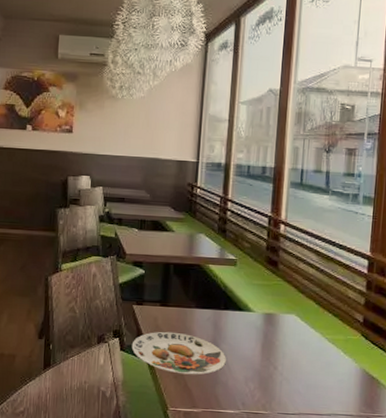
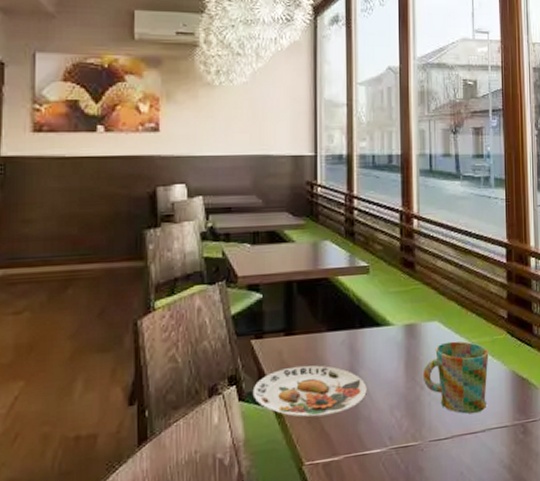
mug: none [276,334,342,399] -> present [422,341,489,414]

